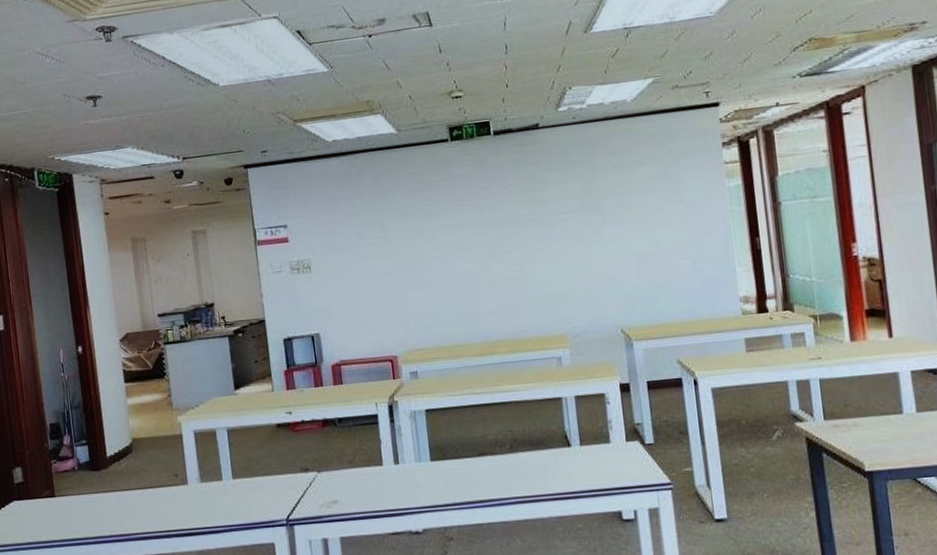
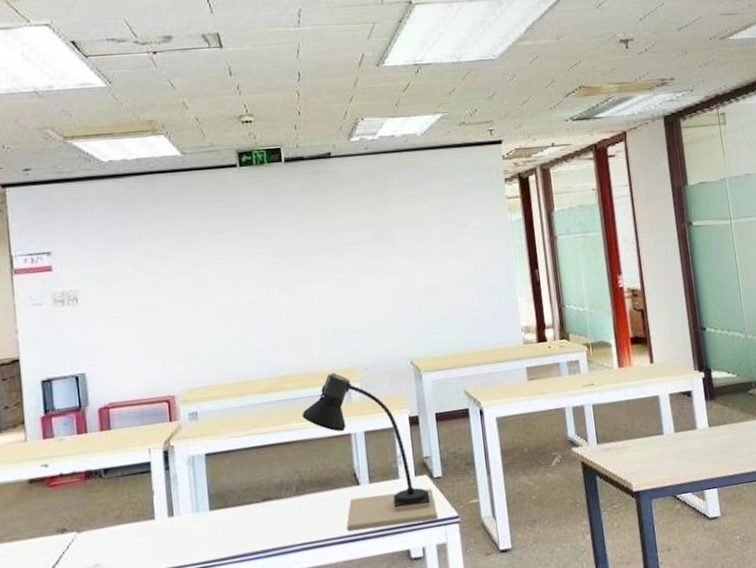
desk lamp: none [514,338,649,490] -> present [302,372,438,532]

